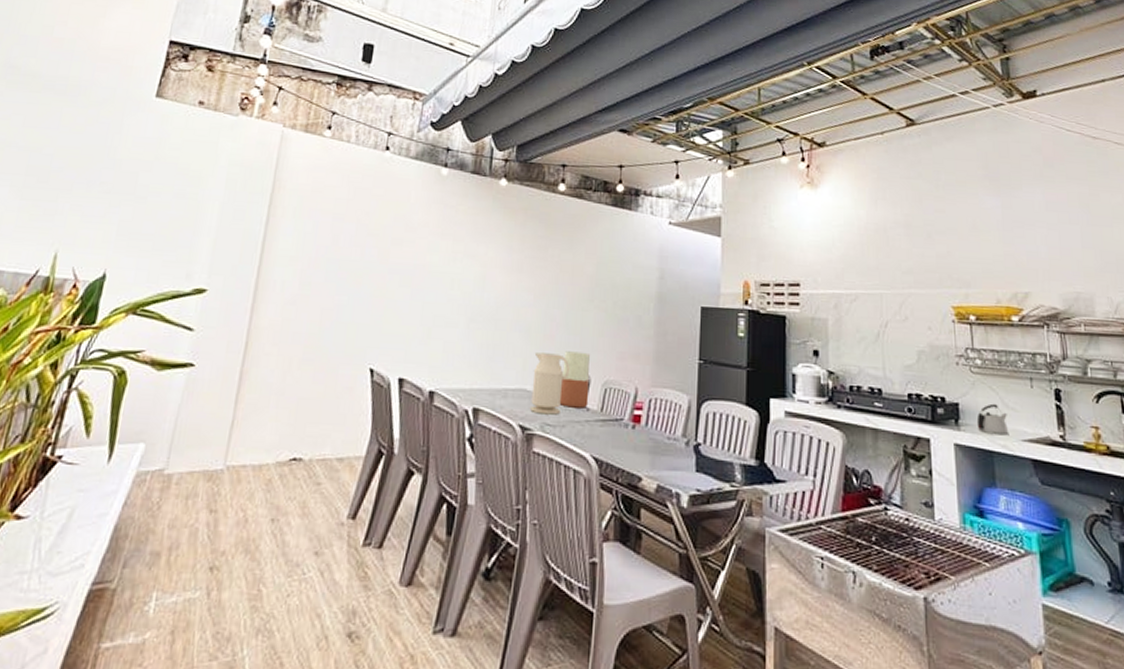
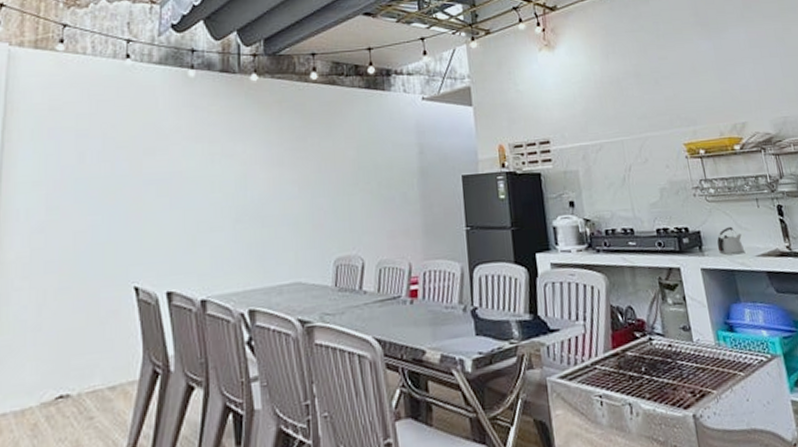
water jug: present [530,352,571,415] -> none [306,241,343,305]
vase: present [559,351,590,408] -> none [335,236,365,294]

